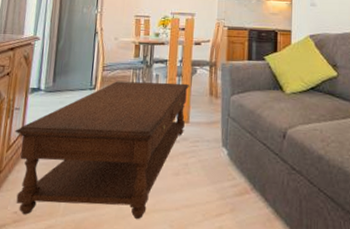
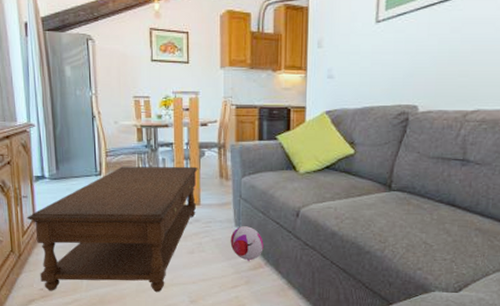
plush toy: none [216,146,250,186] -> present [230,226,264,261]

